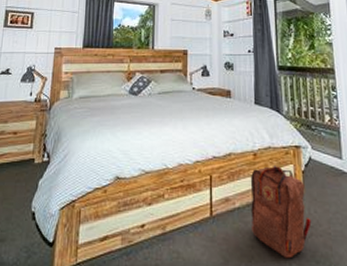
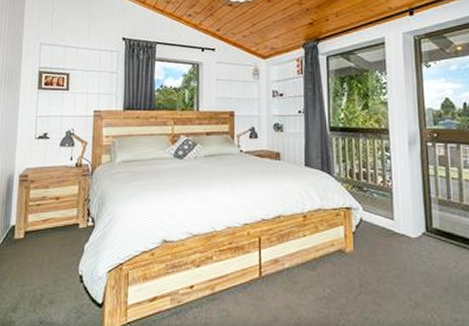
backpack: present [250,165,312,259] -> none [299,226,361,316]

